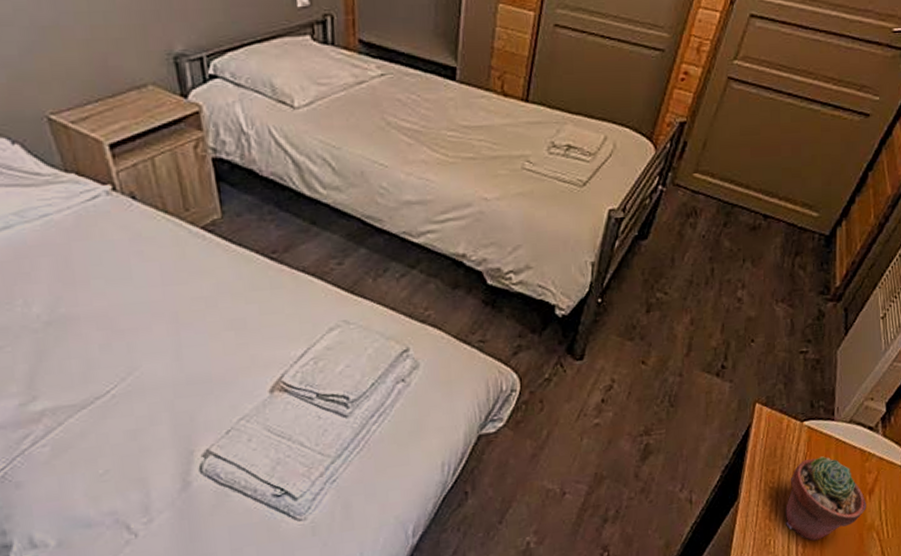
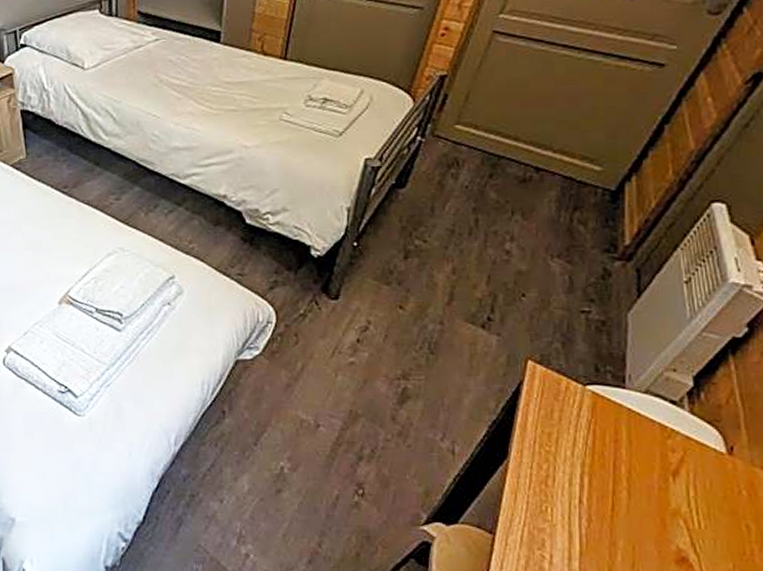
potted succulent: present [786,456,866,541] -> none [565,426,670,517]

